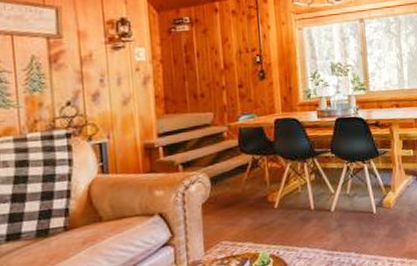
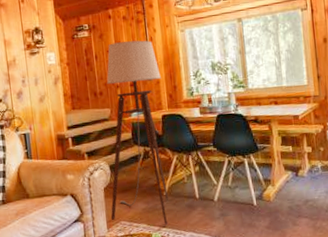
floor lamp: none [209,37,280,242] -> present [106,40,169,225]

